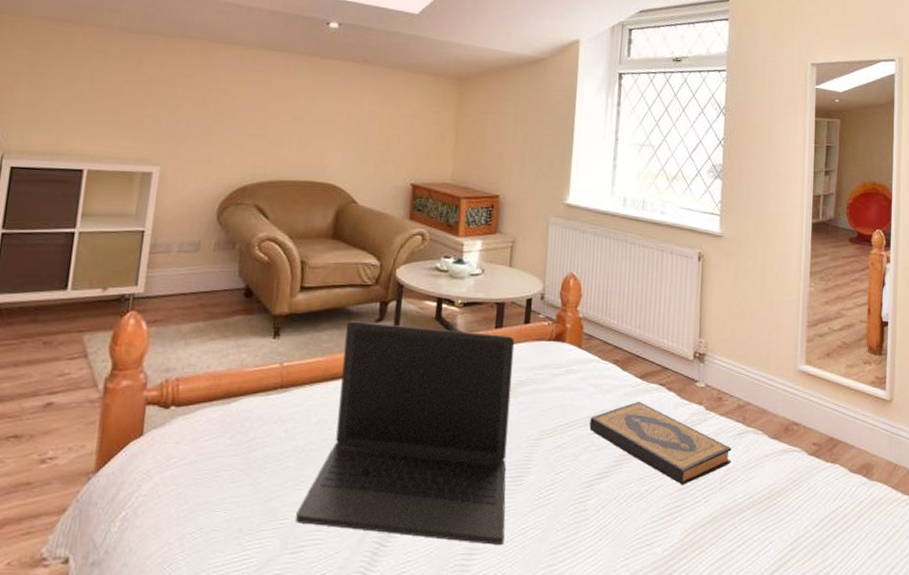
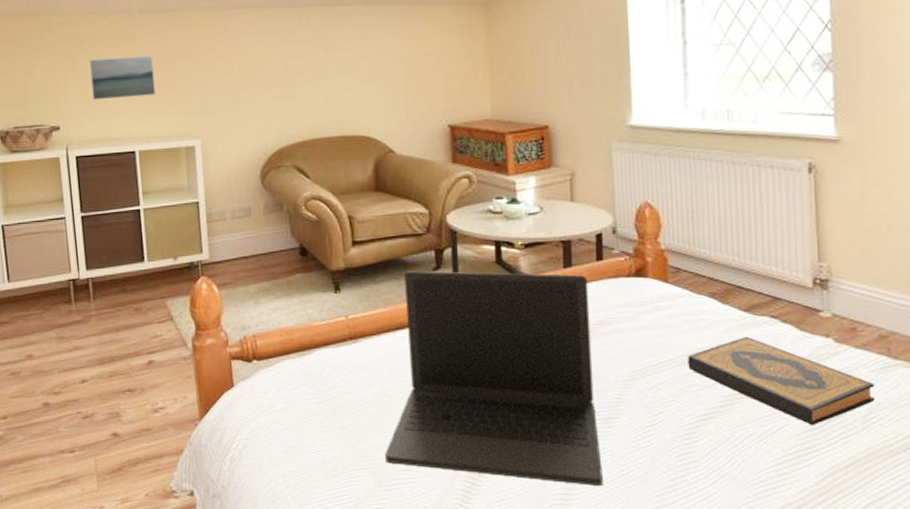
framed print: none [45,67,126,115] -> present [88,55,157,101]

